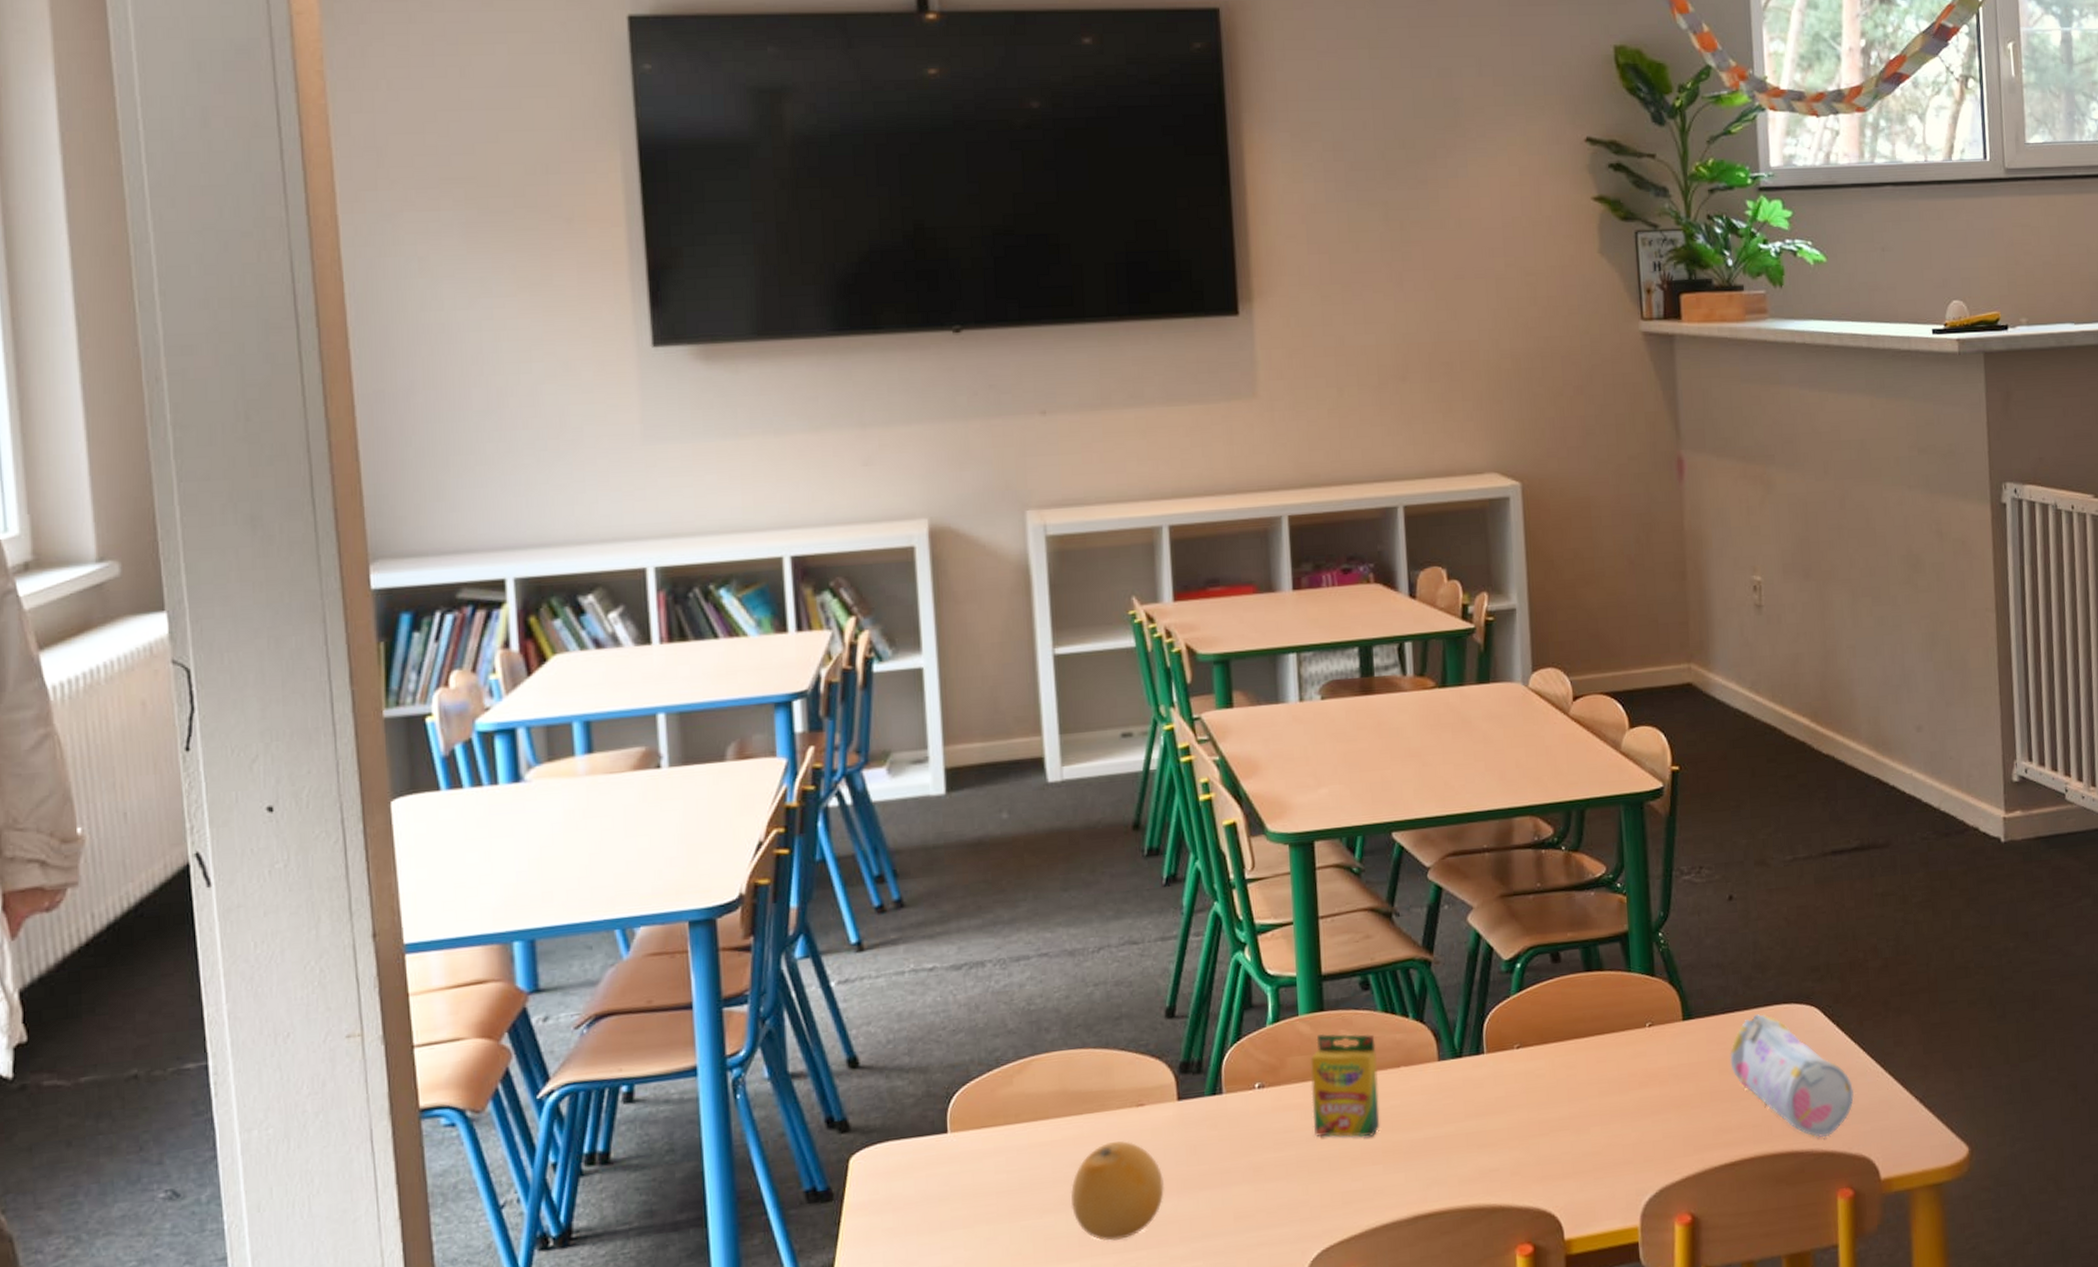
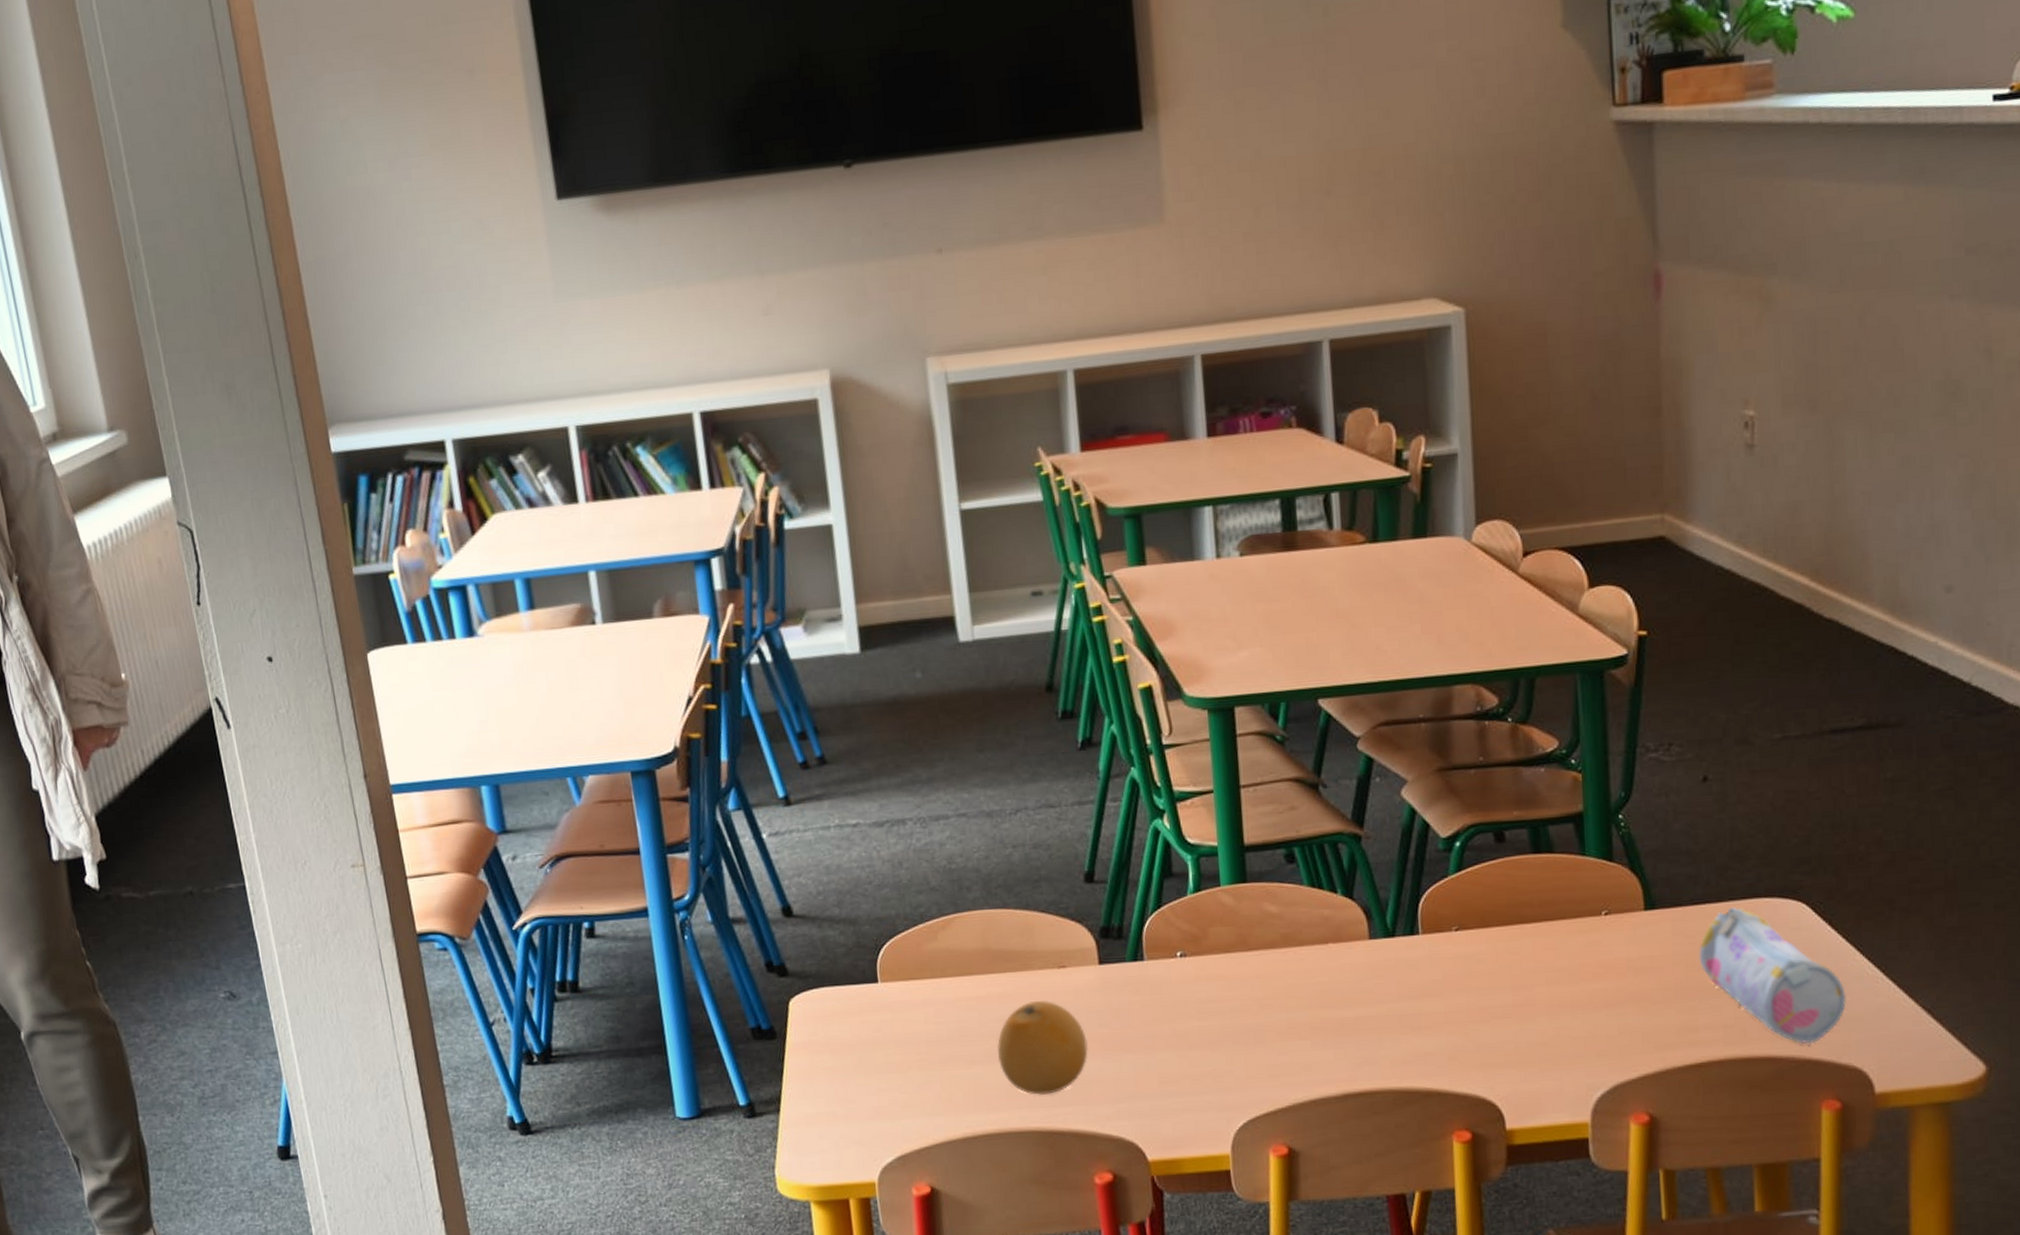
crayon box: present [1310,1033,1380,1138] -> none [1233,905,1308,1012]

